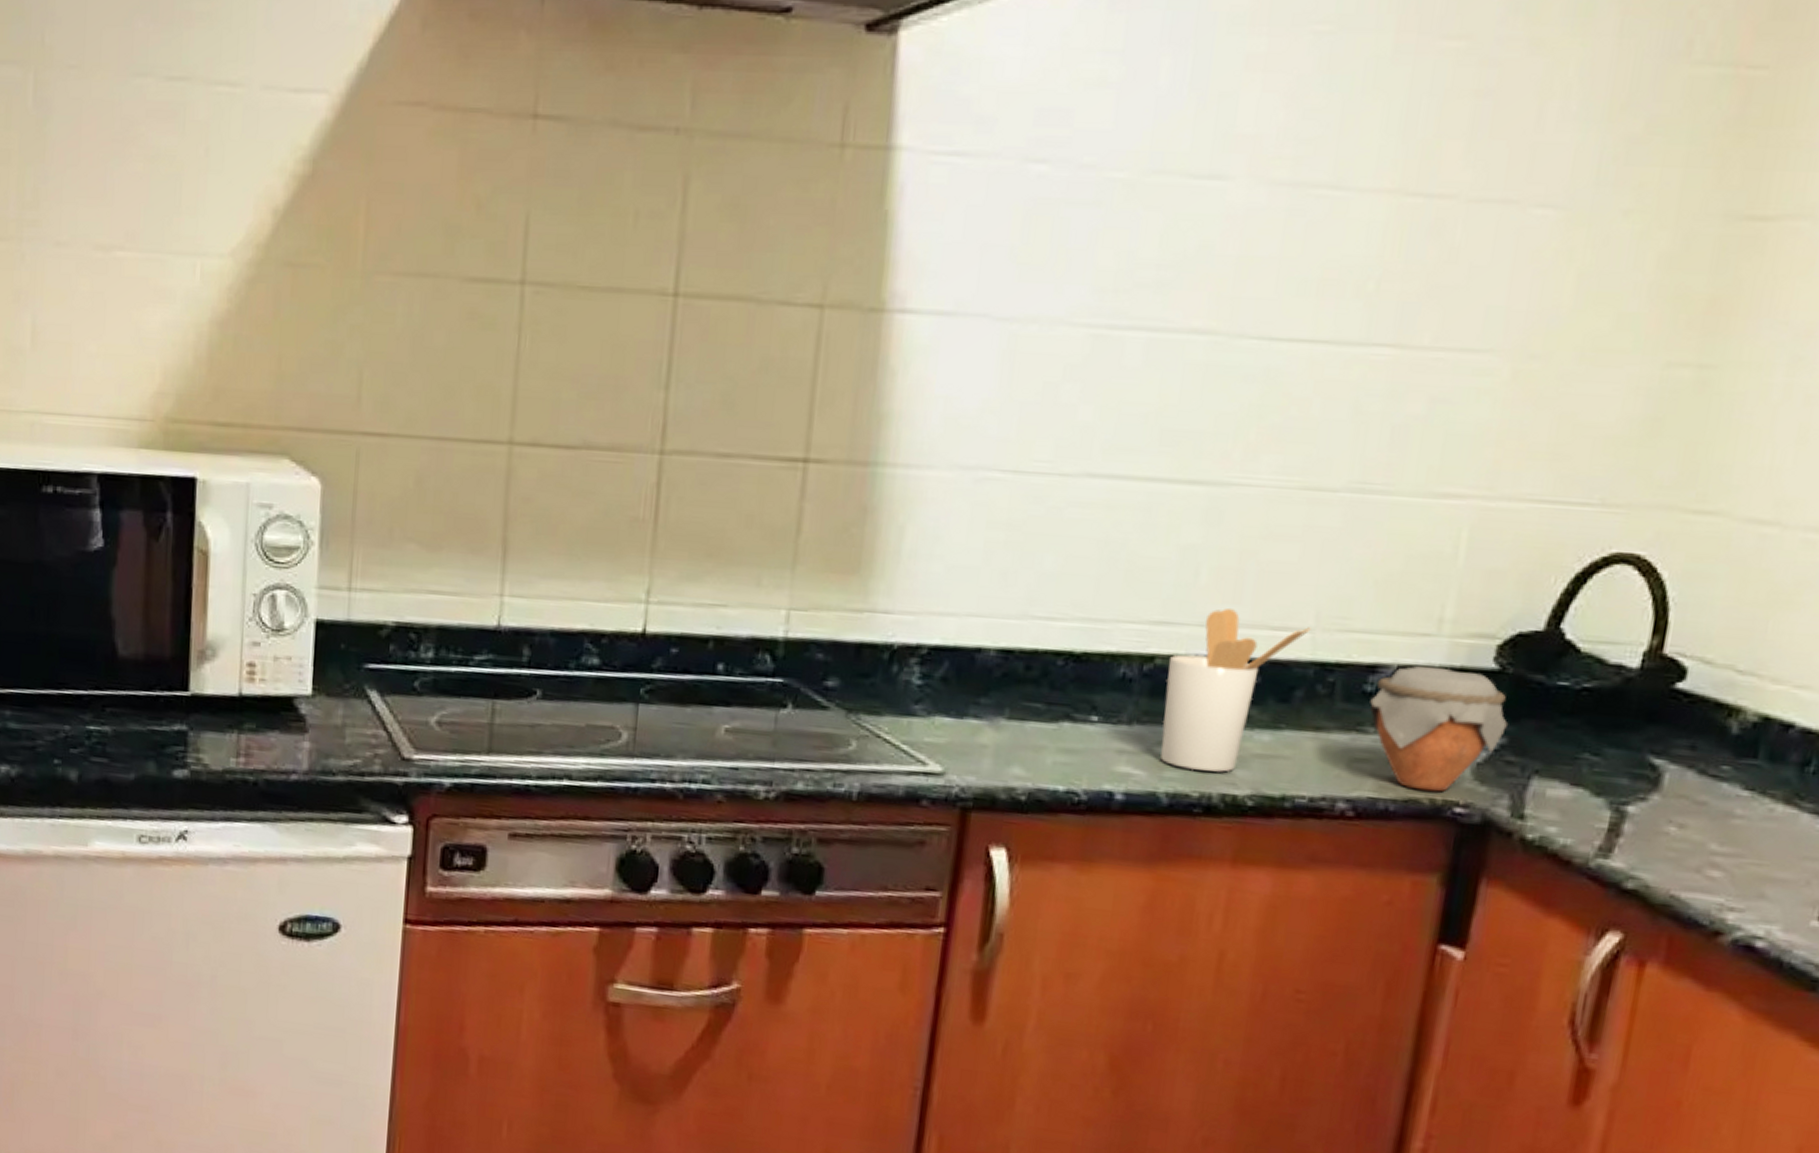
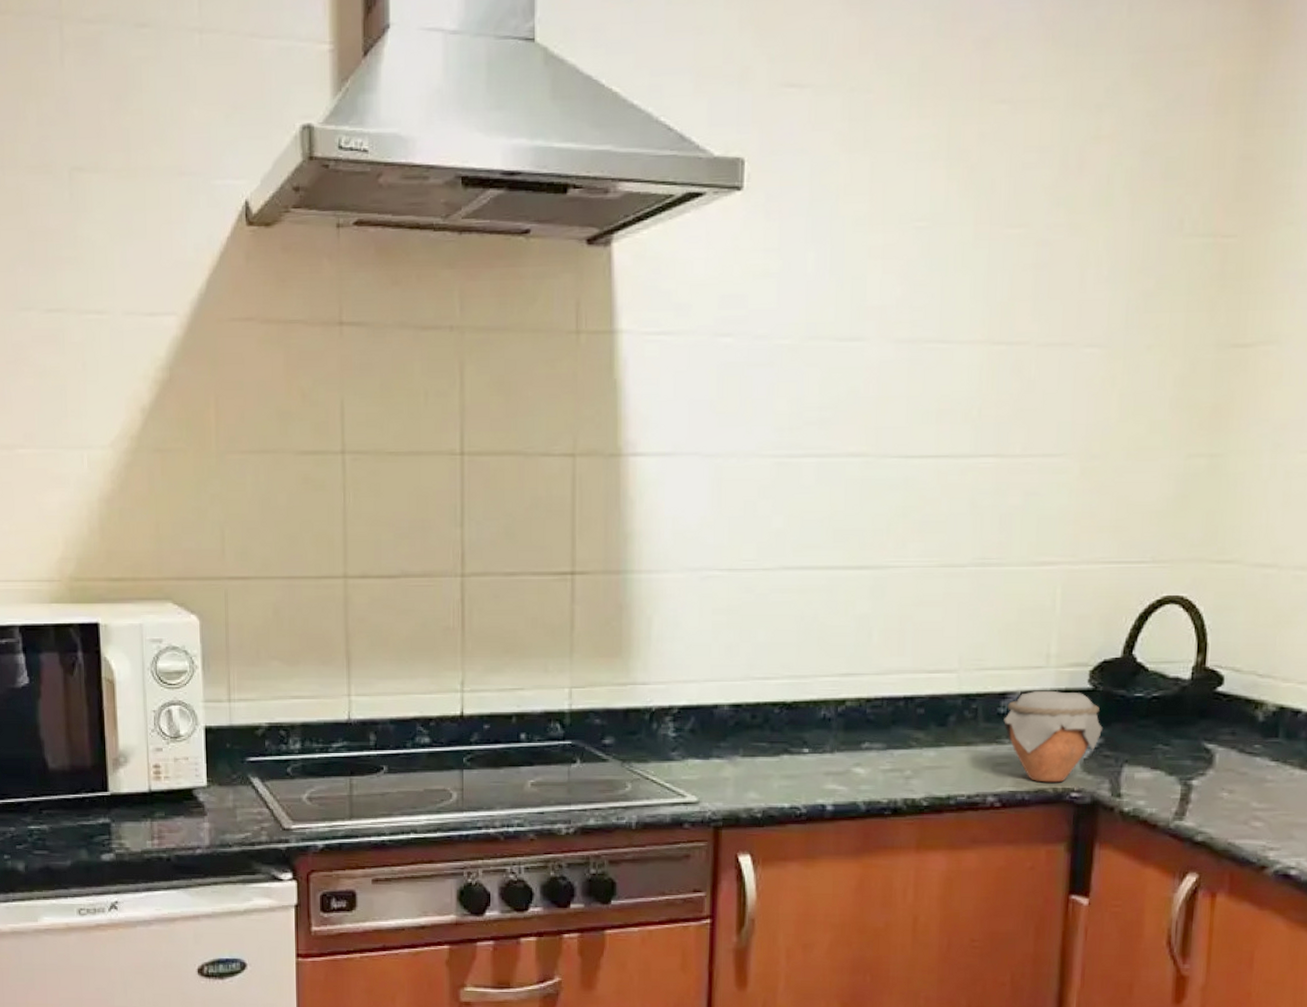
utensil holder: present [1160,608,1311,772] -> none [855,660,956,783]

